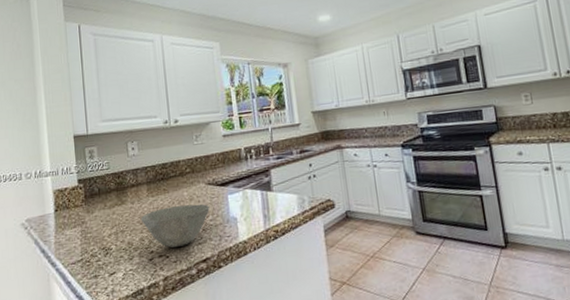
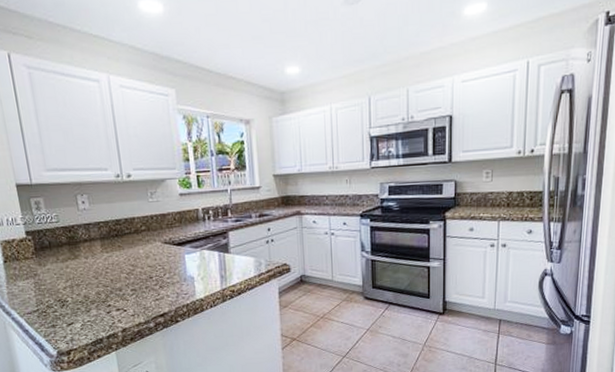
bowl: present [141,204,209,248] -> none [96,262,166,302]

